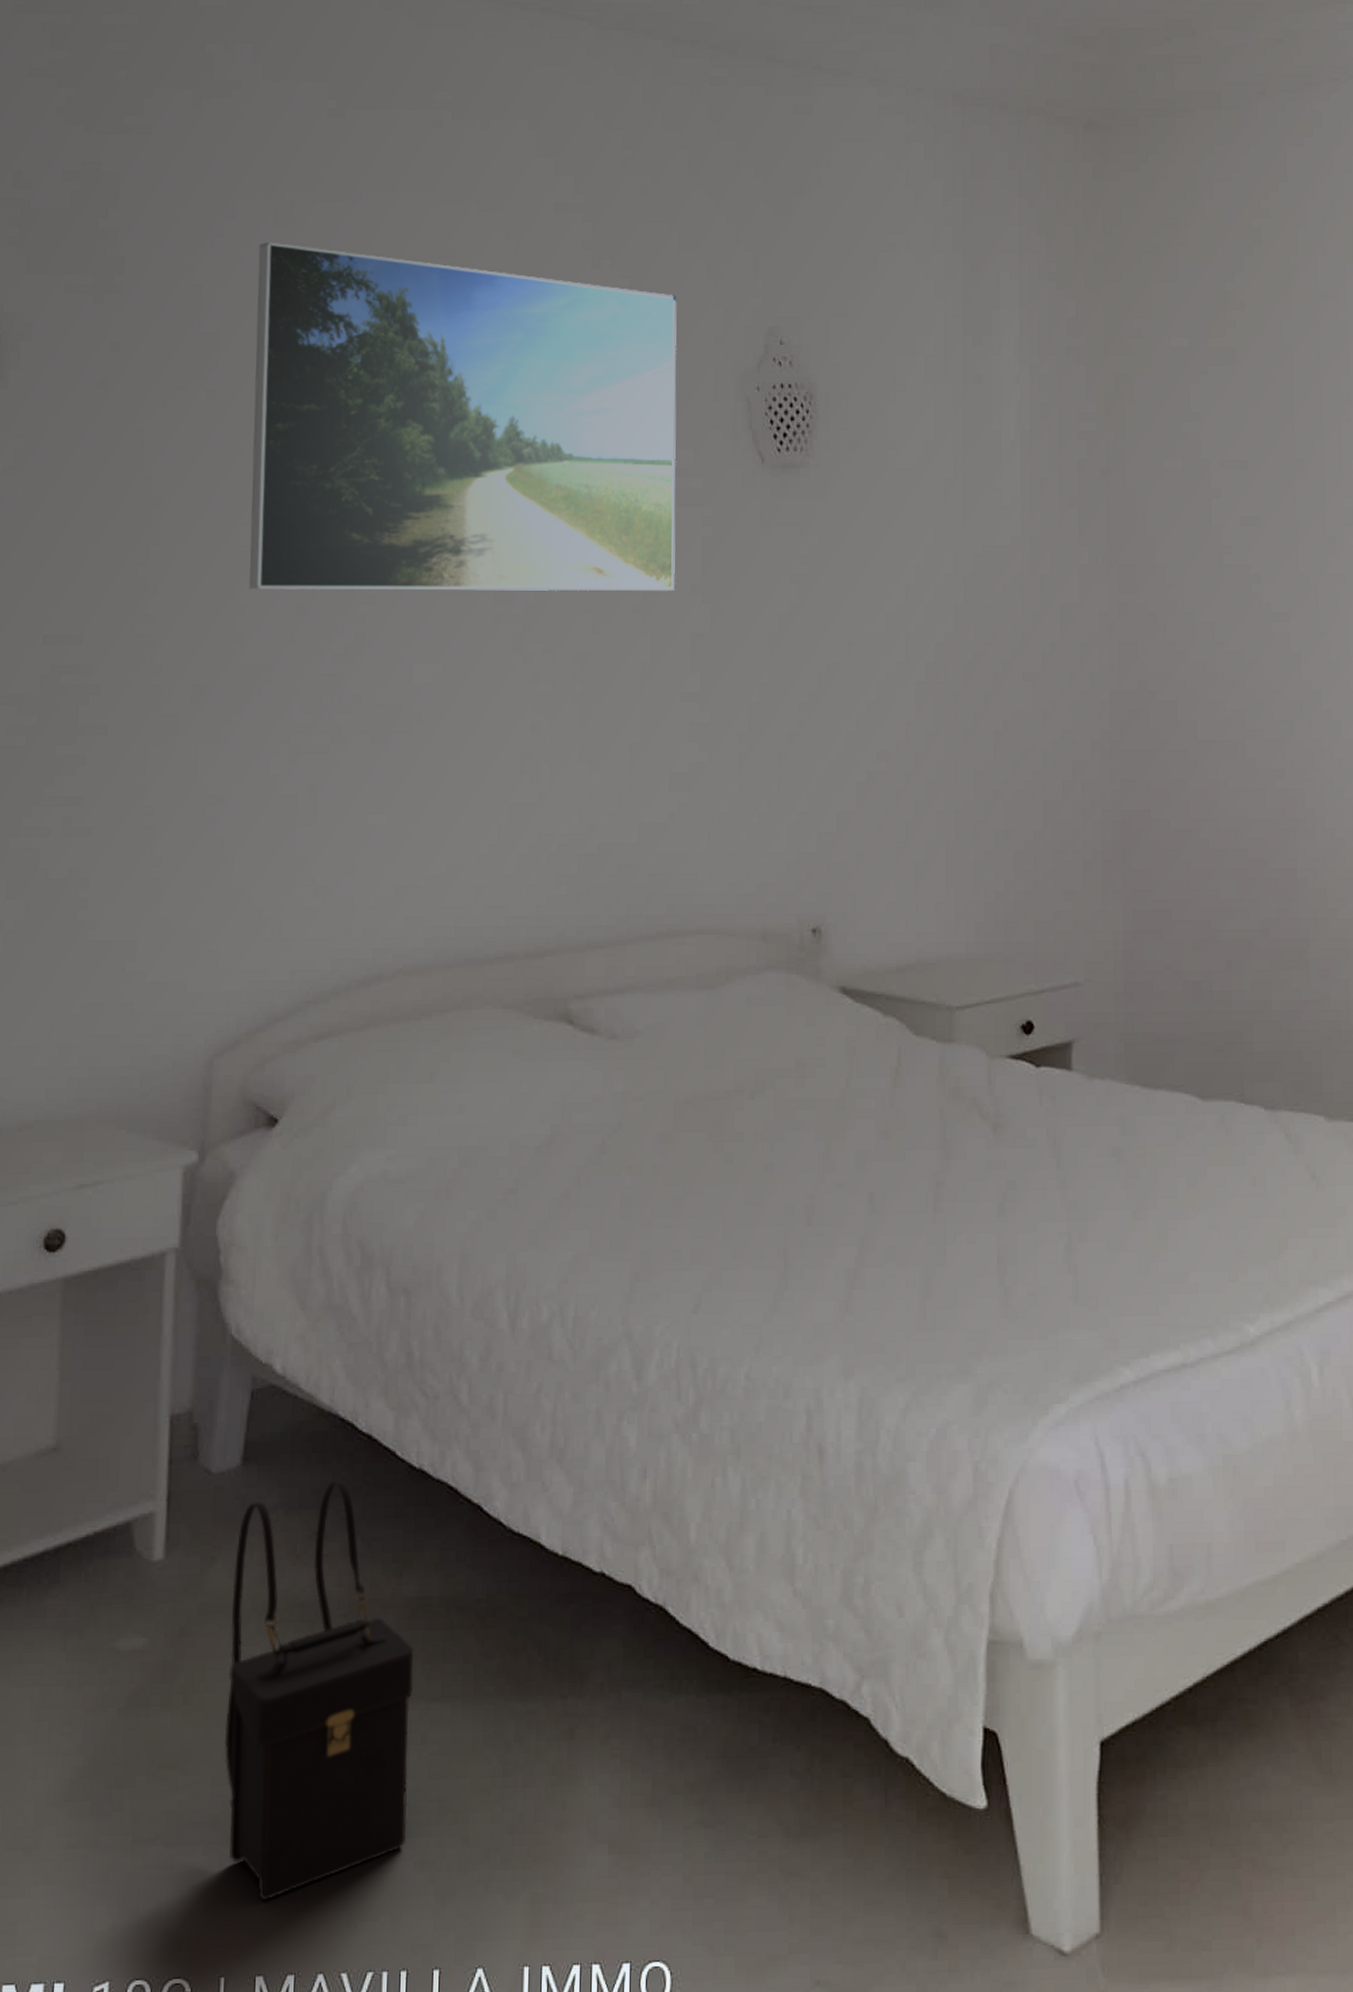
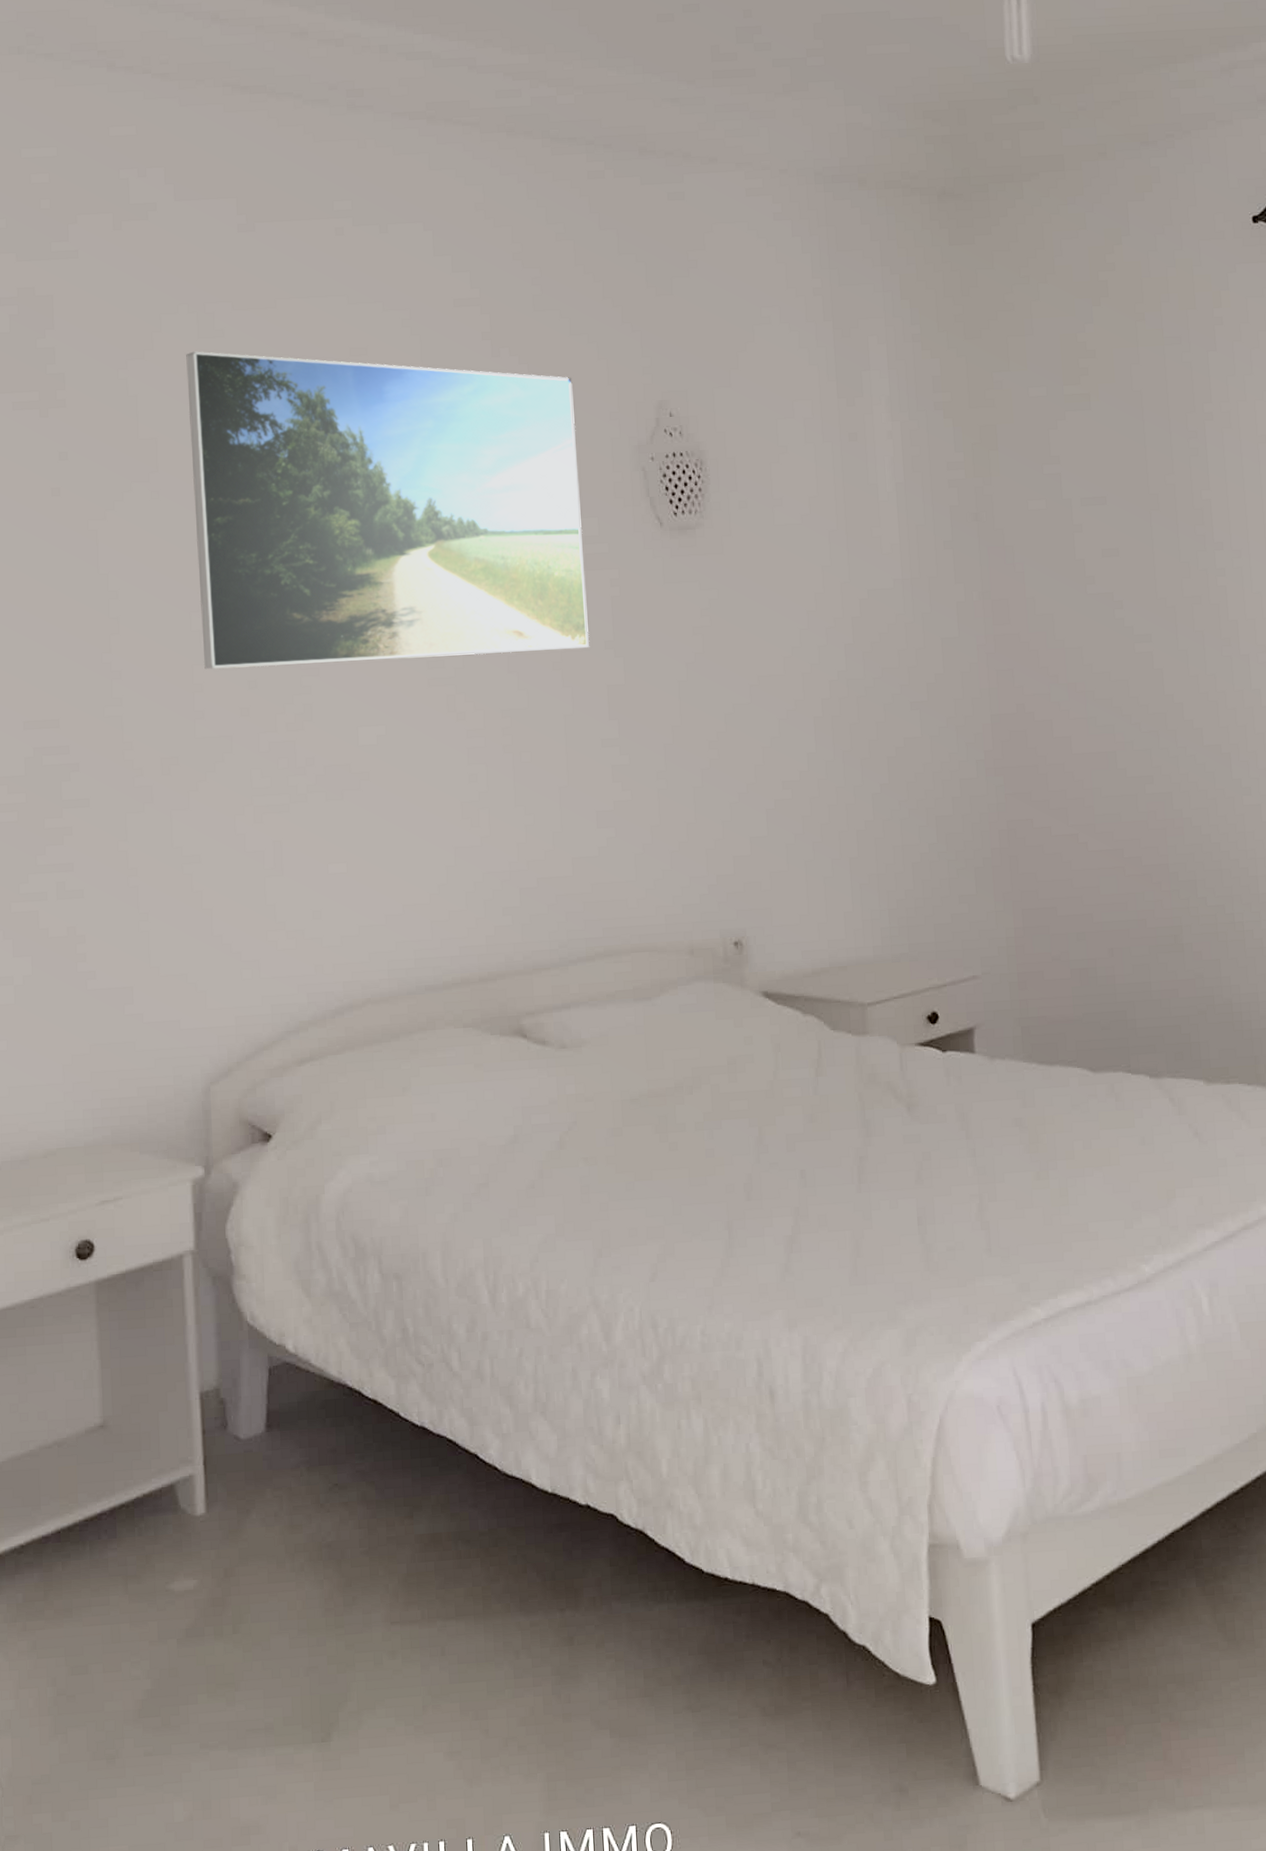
satchel: present [224,1479,414,1900] -> none [267,1439,435,1790]

